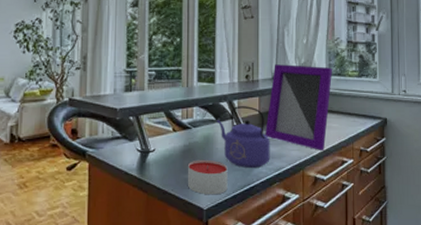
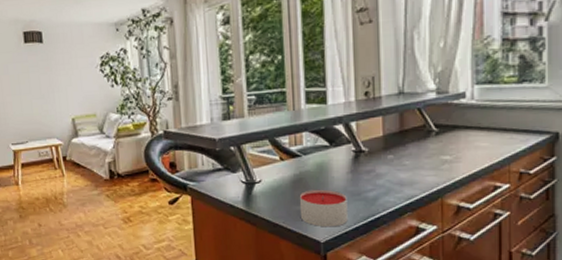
kettle: present [216,106,270,169] -> none [330,127,399,198]
picture frame: present [265,64,333,150] -> none [392,74,482,175]

